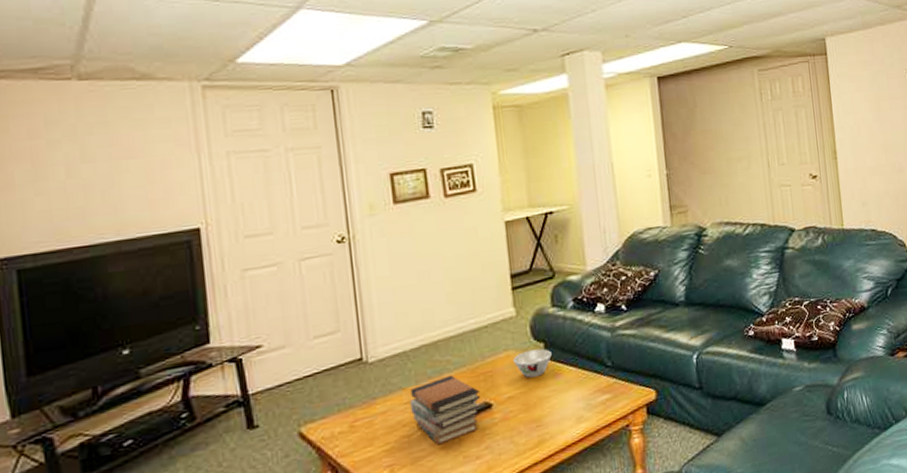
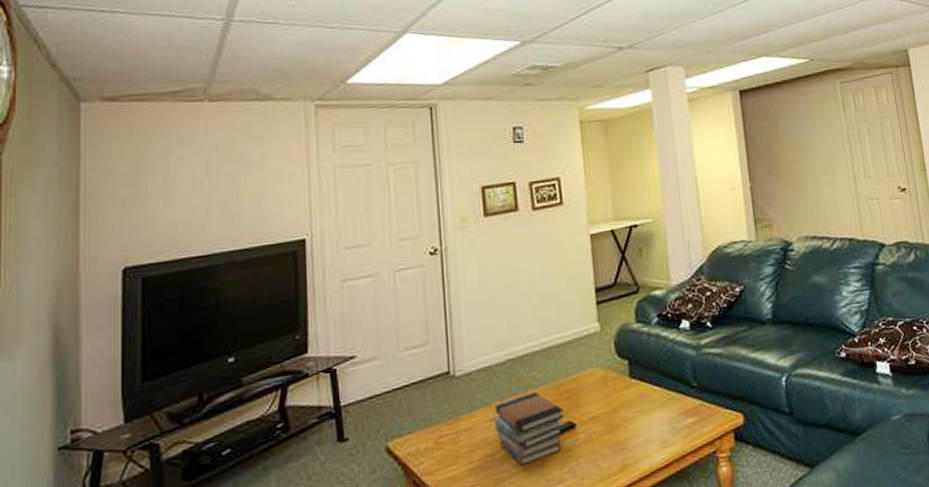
bowl: present [513,348,552,378] -> none [597,366,636,397]

